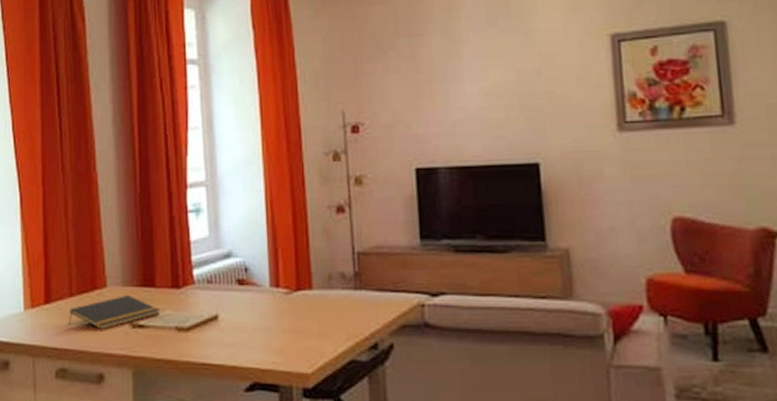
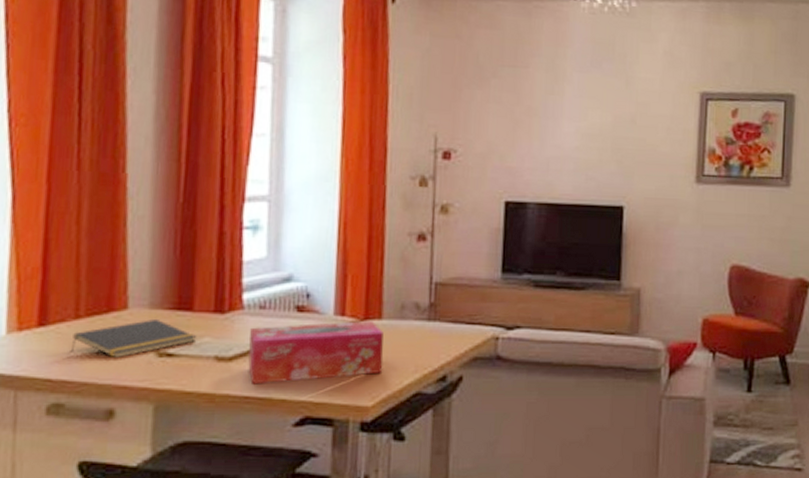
tissue box: none [202,292,318,352] -> present [248,321,384,385]

